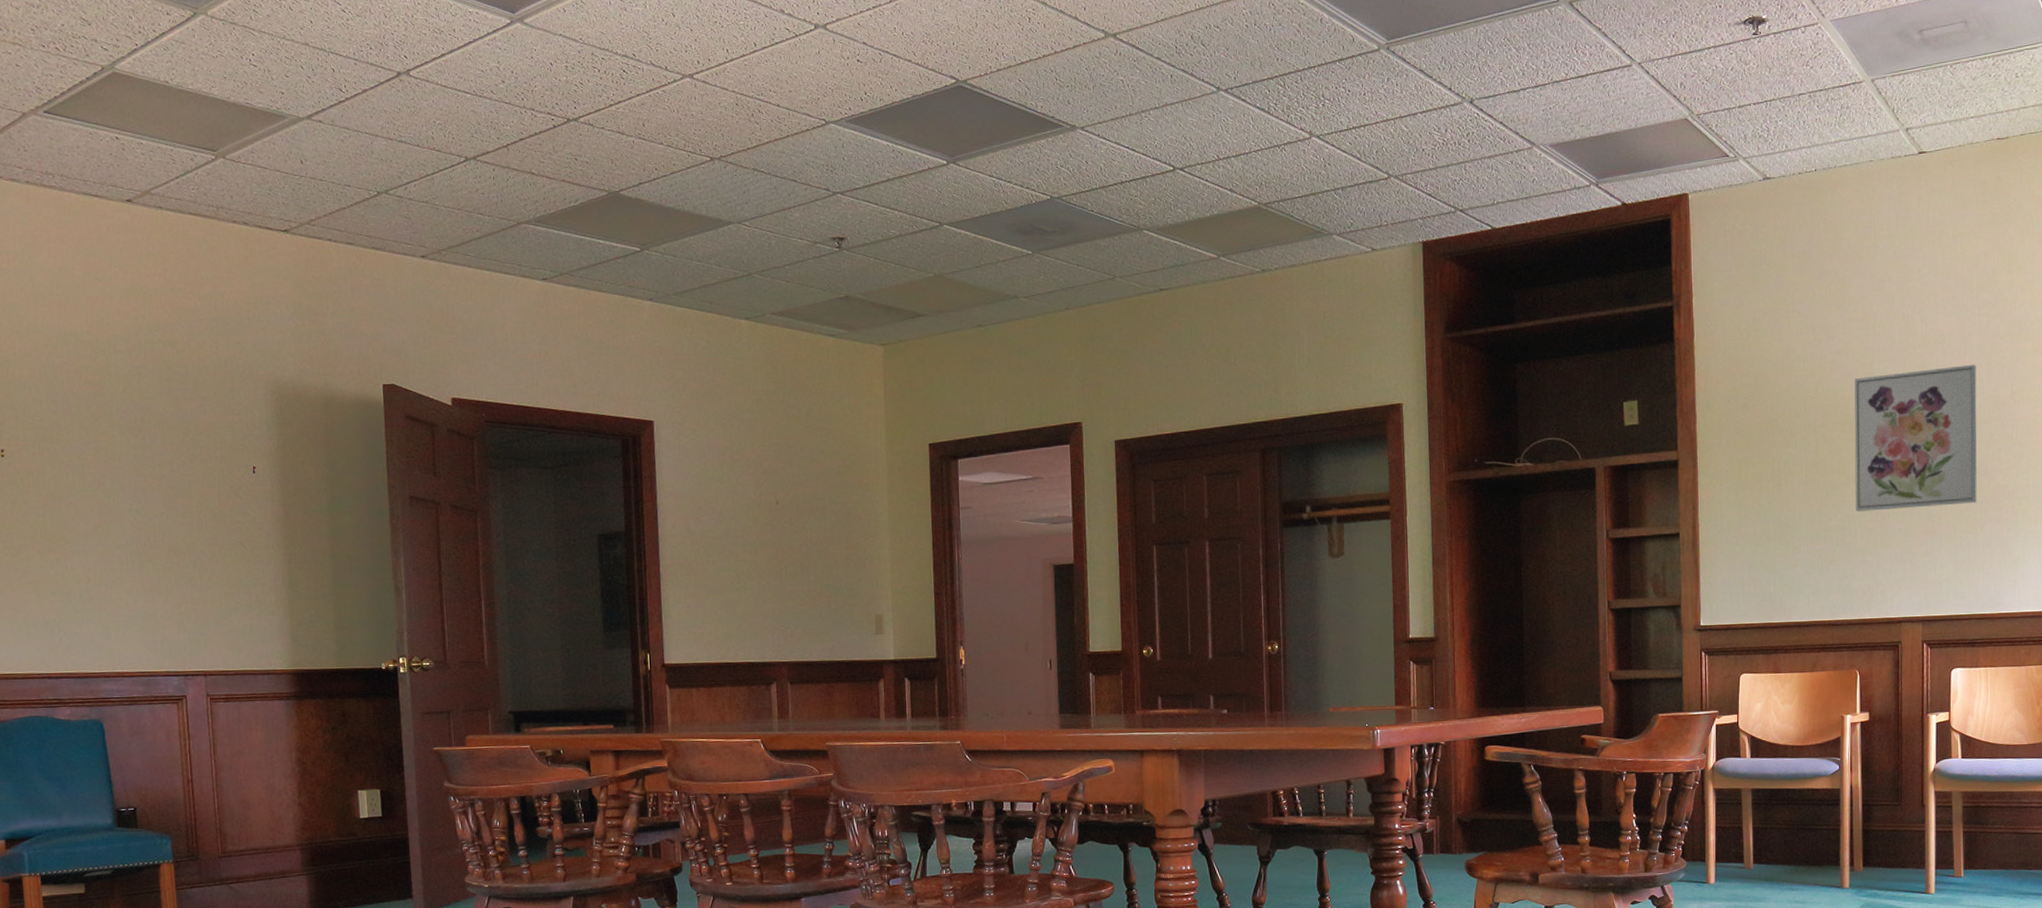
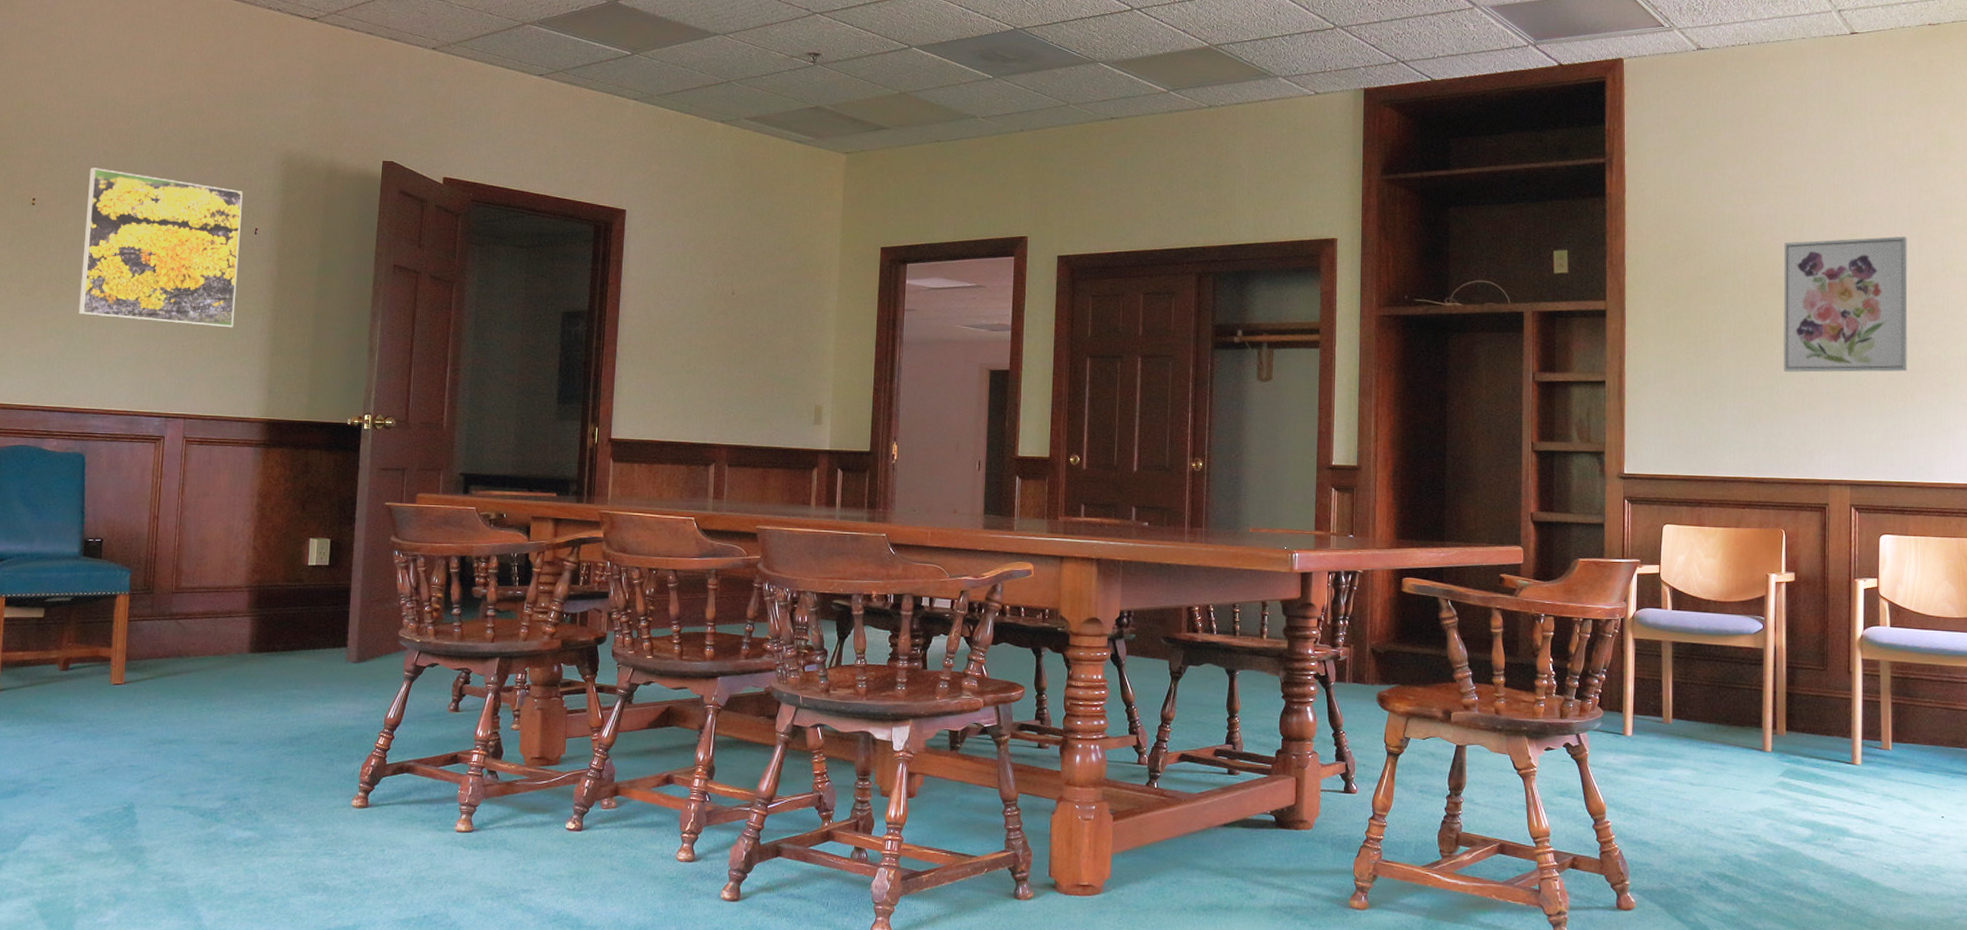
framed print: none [60,411,244,576] -> present [79,167,243,328]

